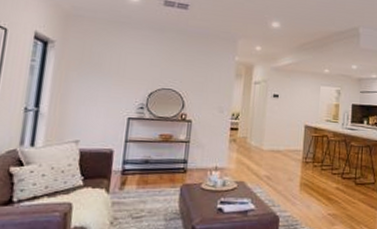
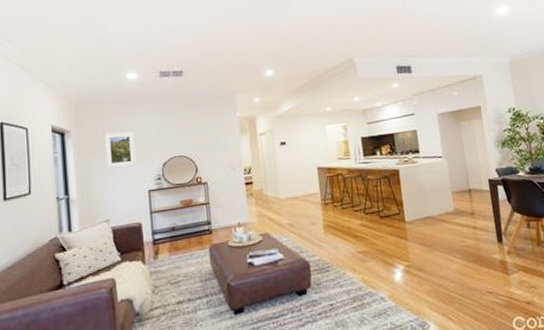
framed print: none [87,51,125,90] -> present [104,130,136,169]

